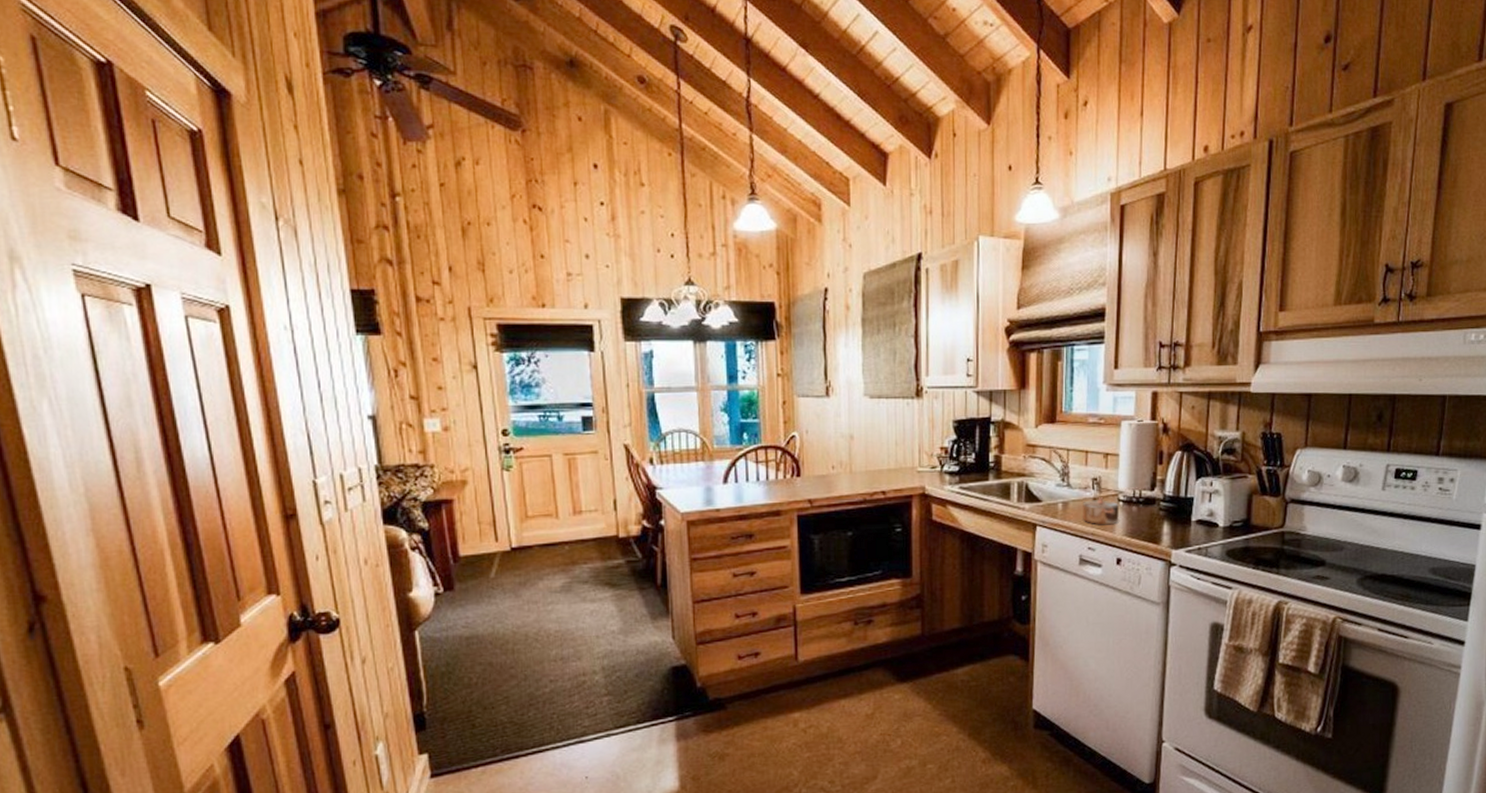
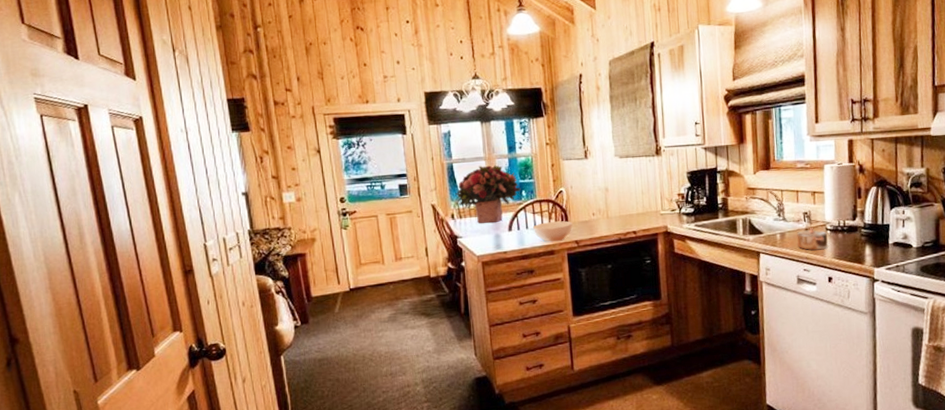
bouquet: none [656,398,742,473] -> present [455,165,521,224]
bowl: none [754,474,806,500] -> present [532,221,573,242]

